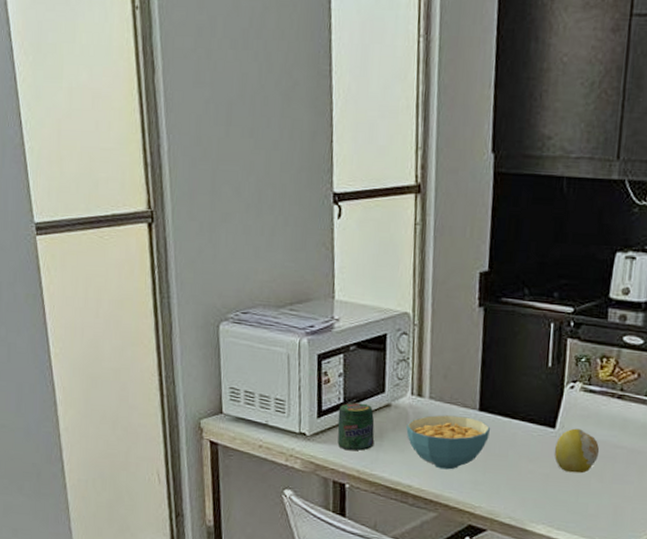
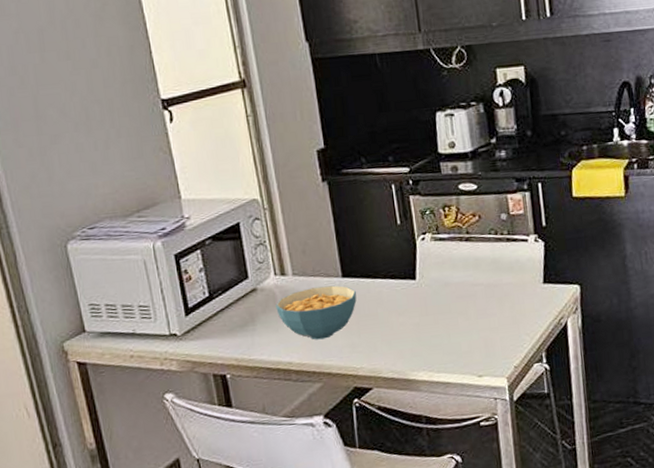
jar: present [337,402,375,451] -> none [205,292,248,341]
fruit: present [554,428,600,474] -> none [419,275,460,318]

